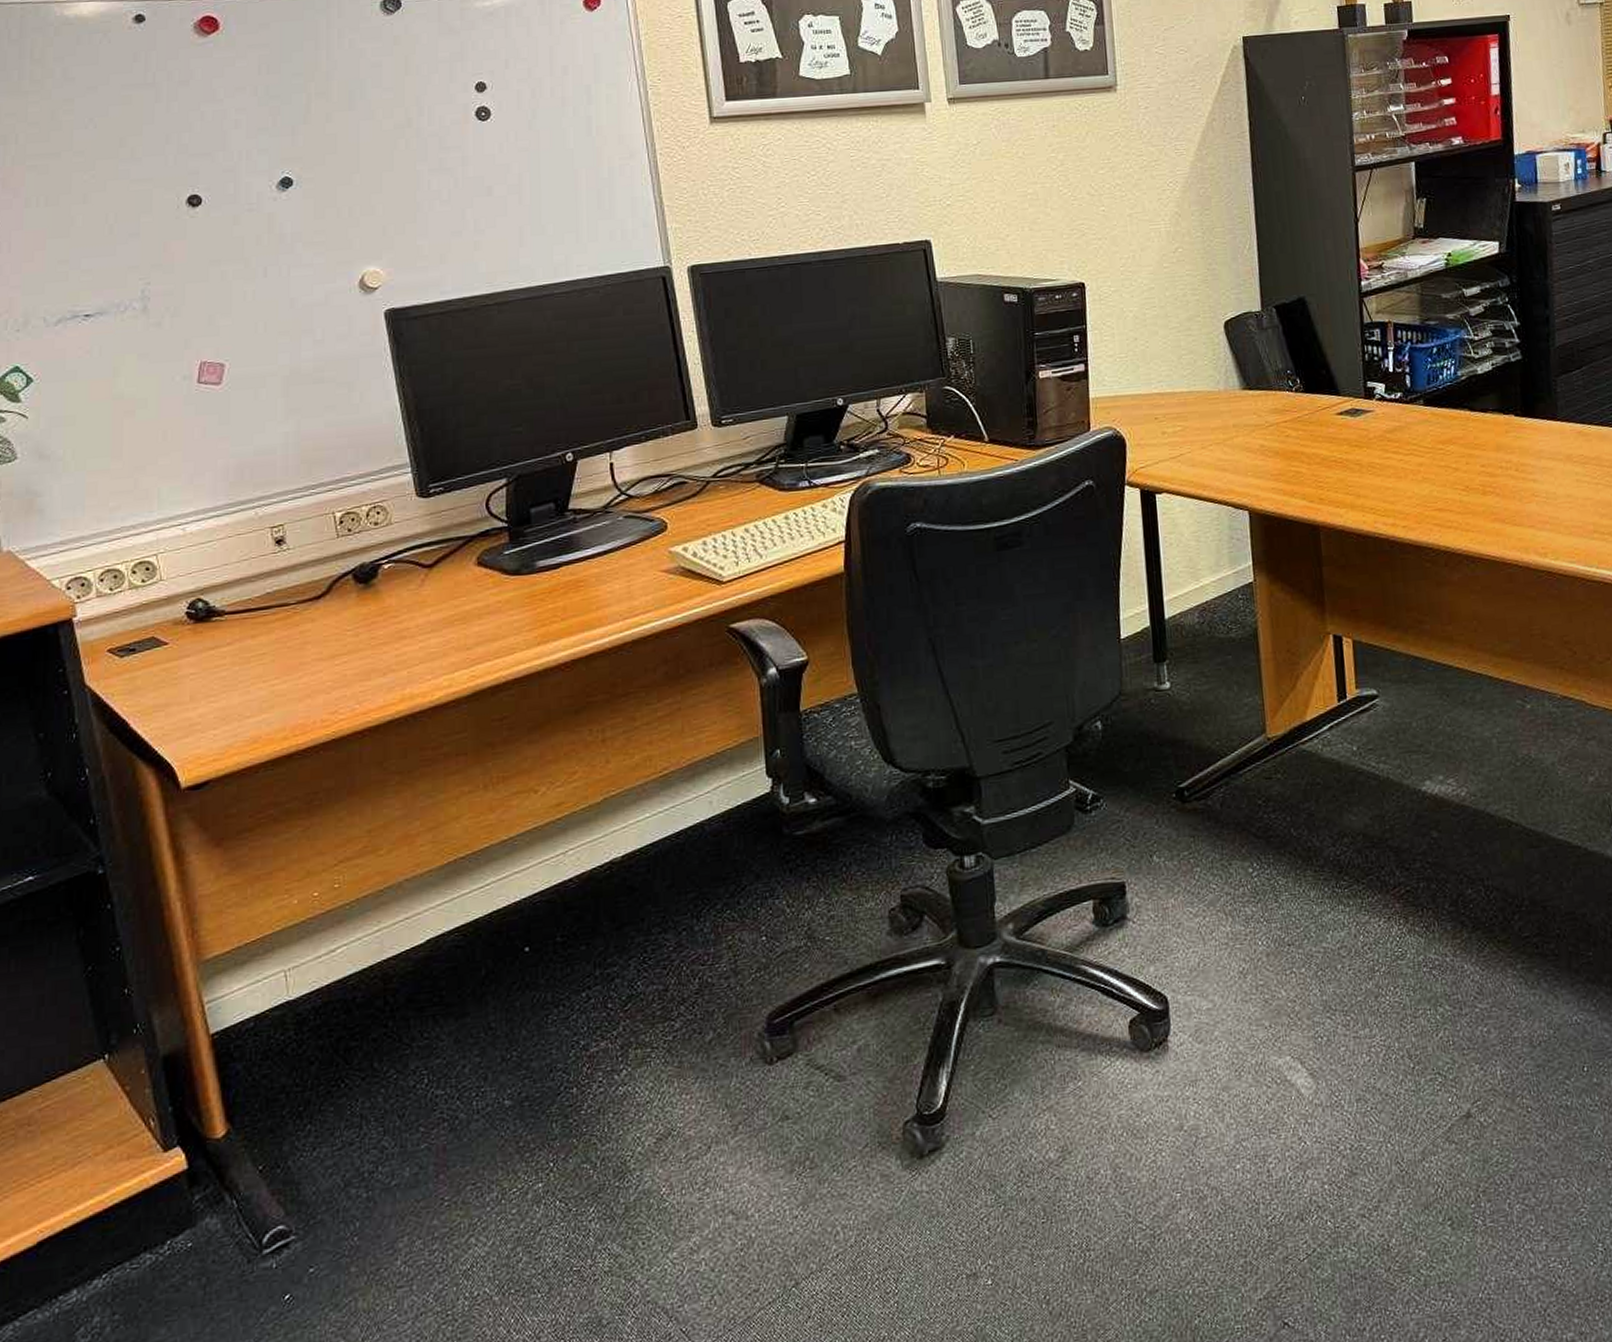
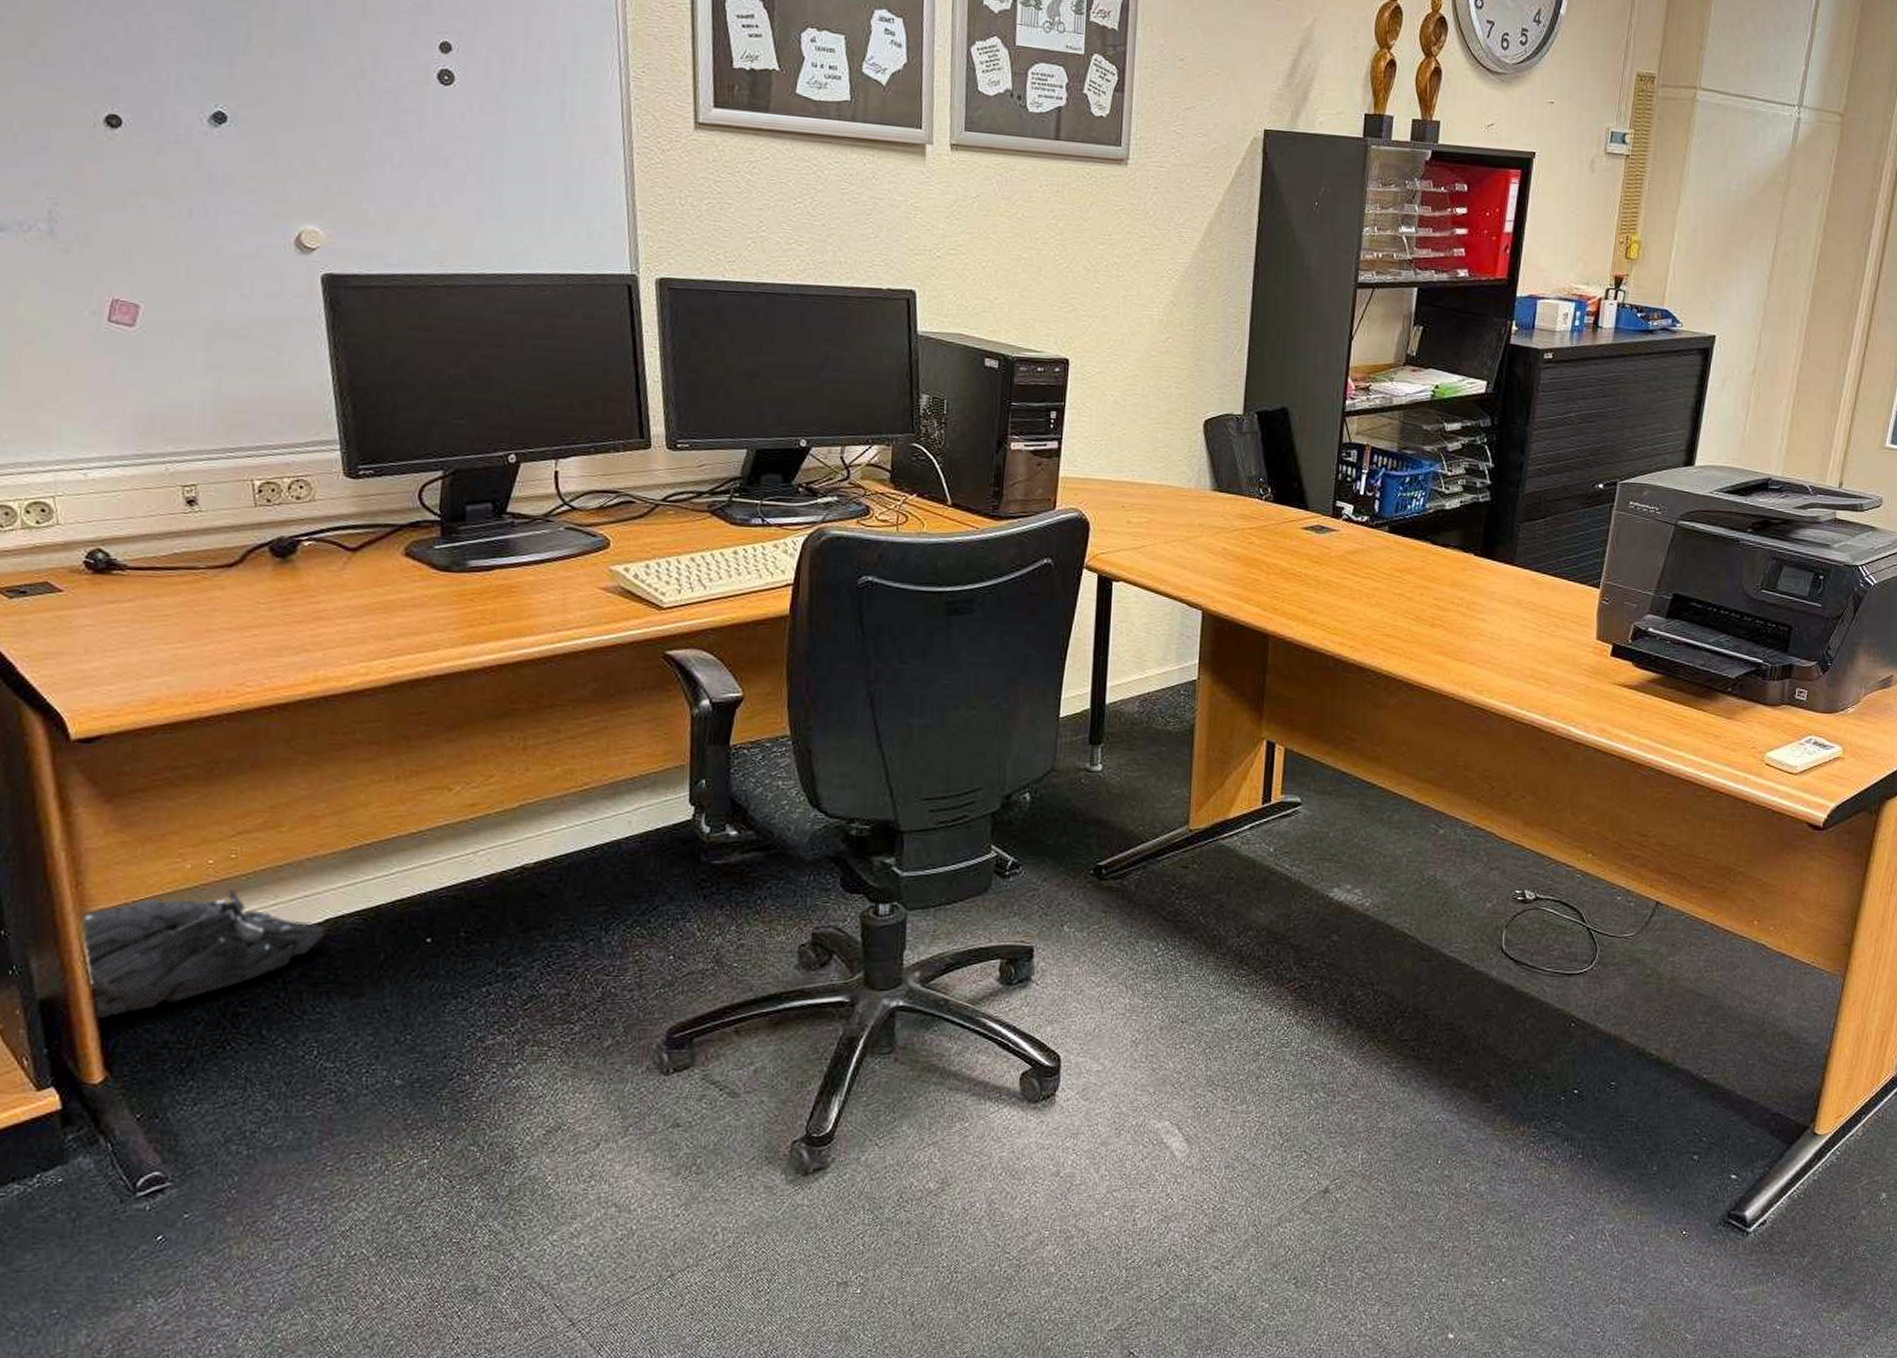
backpack: none [200,919,430,1069] -> present [83,888,328,1018]

